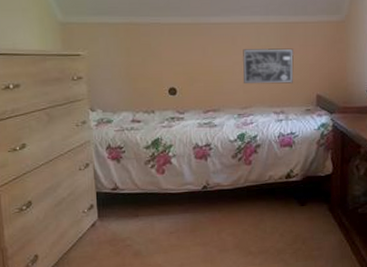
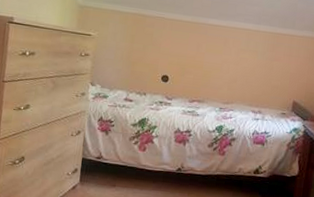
wall art: present [243,48,294,84] -> none [229,51,278,88]

